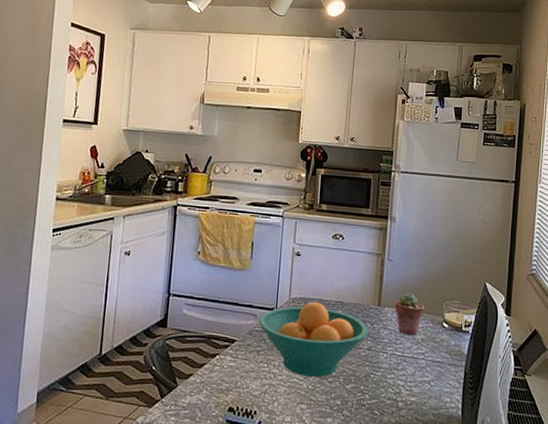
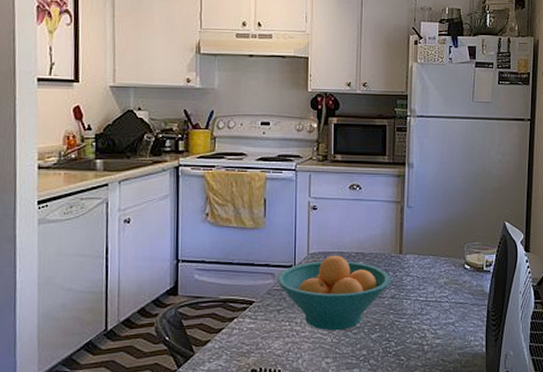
potted succulent: present [395,292,424,336] -> none [416,237,446,280]

